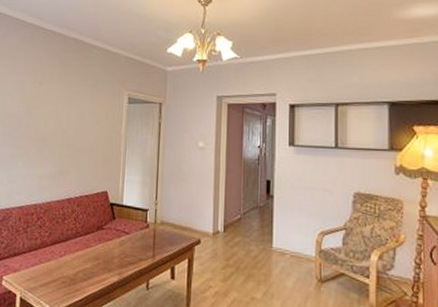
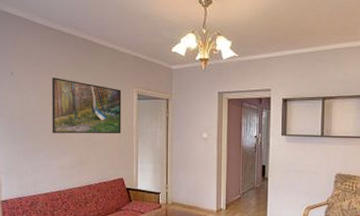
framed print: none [33,79,111,141] -> present [52,77,122,134]

